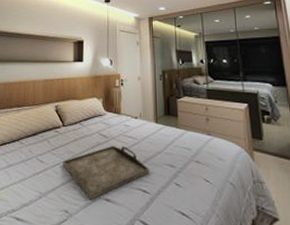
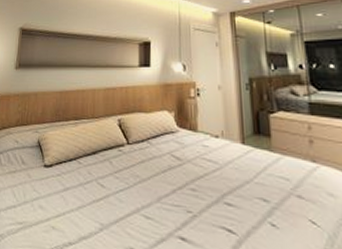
serving tray: present [63,145,149,201] -> none [128,169,236,238]

